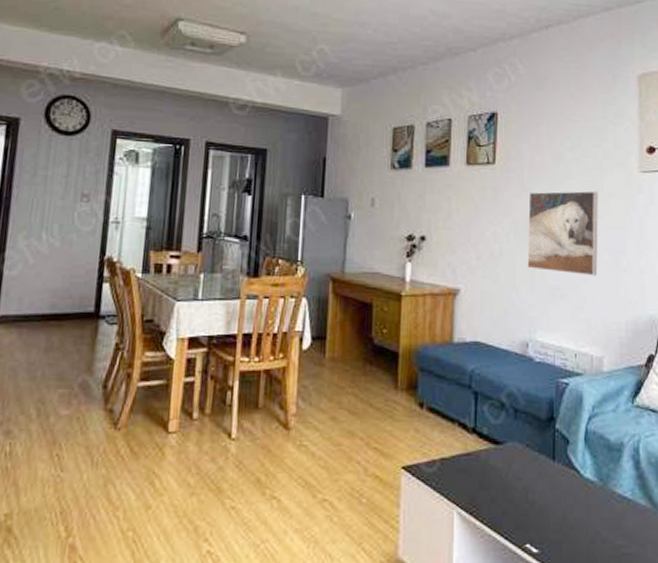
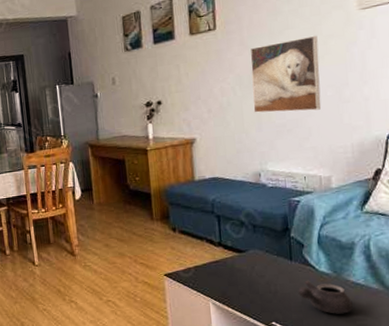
teapot: none [559,488,618,537] -> present [298,280,353,314]

